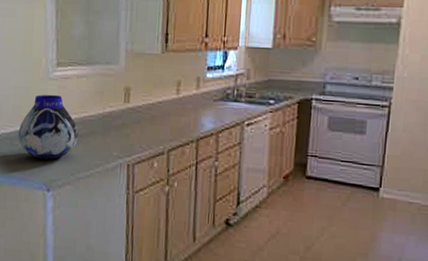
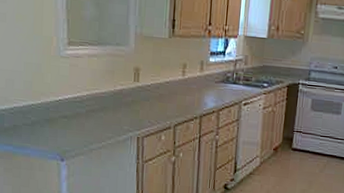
vase: present [18,94,78,160] -> none [30,71,90,132]

